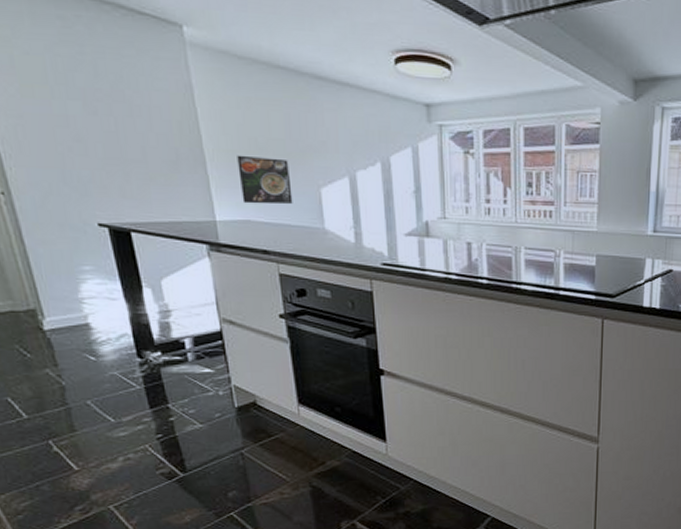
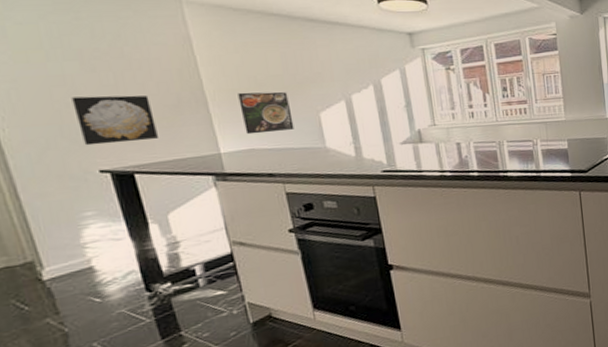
wall art: none [74,141,157,197] -> present [71,95,160,146]

